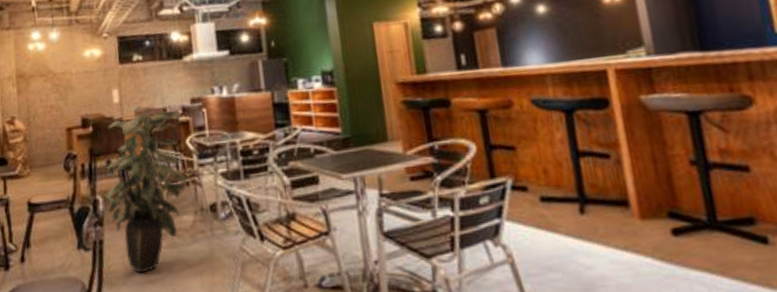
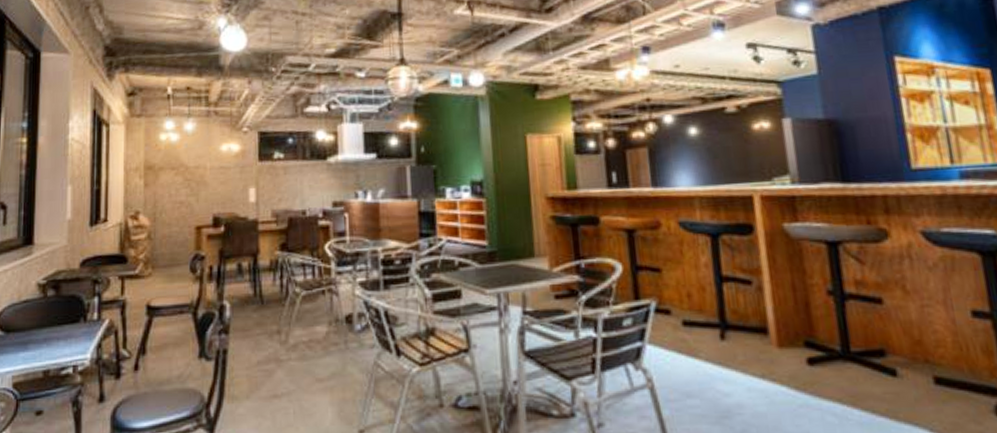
indoor plant: present [103,105,187,274] -> none [230,205,323,387]

